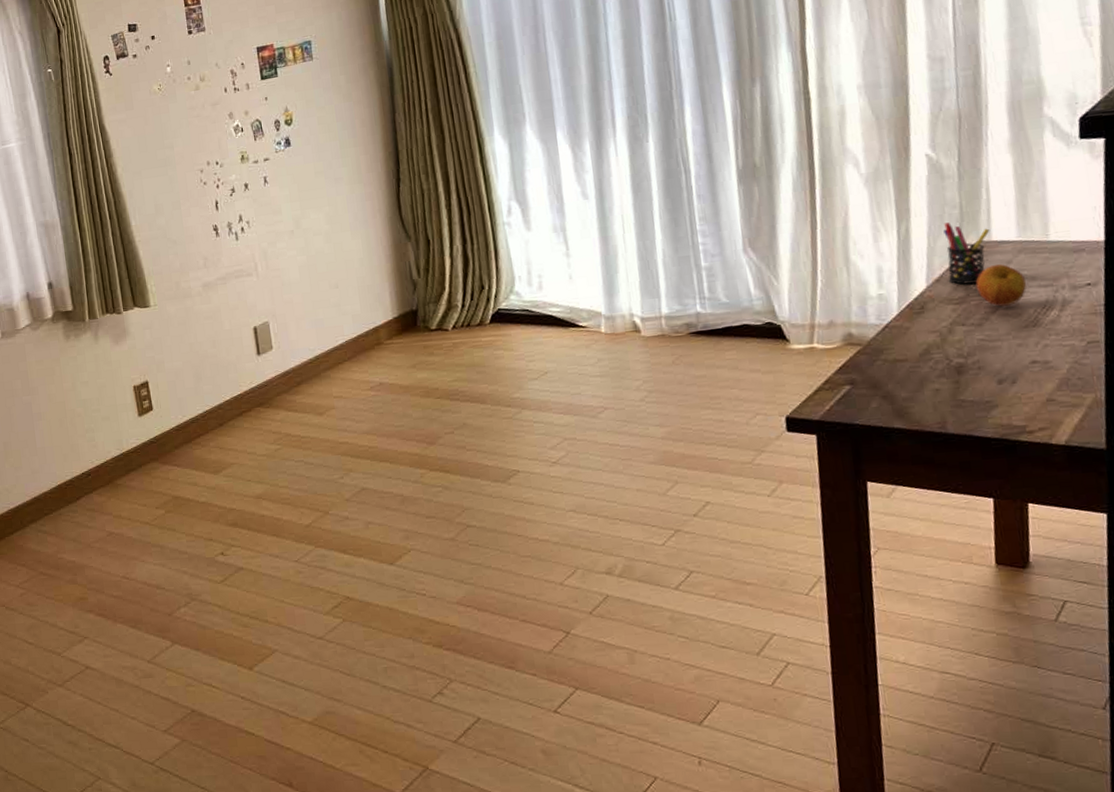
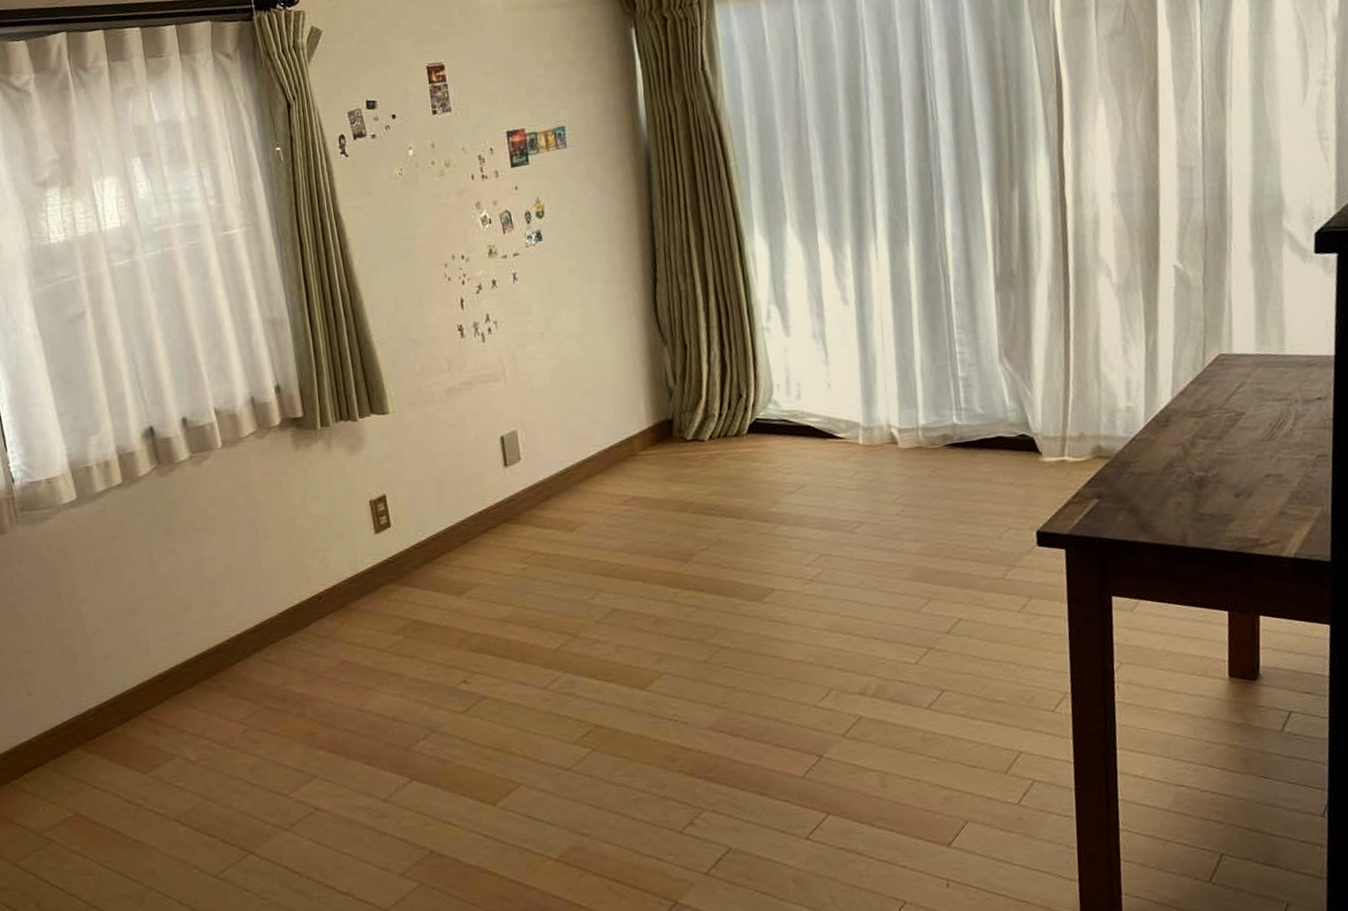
pen holder: present [943,222,990,285] -> none [1188,335,1231,398]
apple: present [975,264,1026,307] -> none [1217,378,1263,420]

